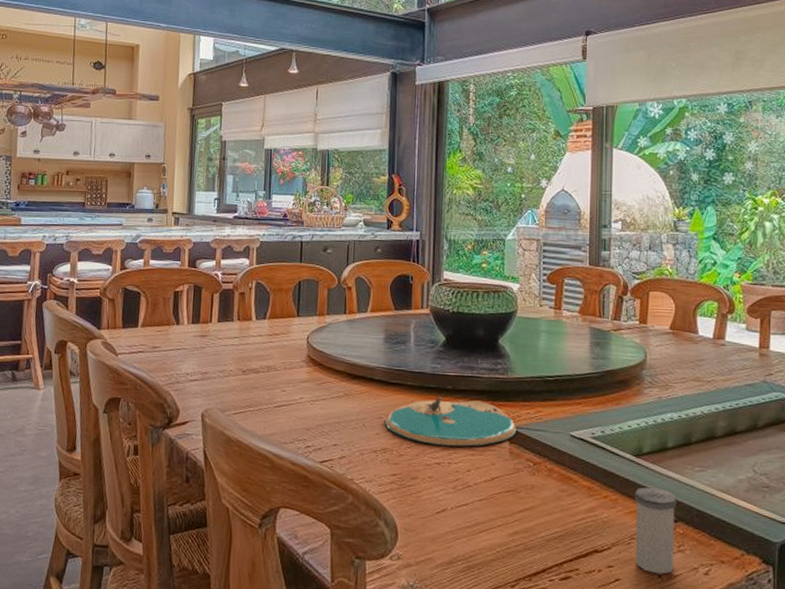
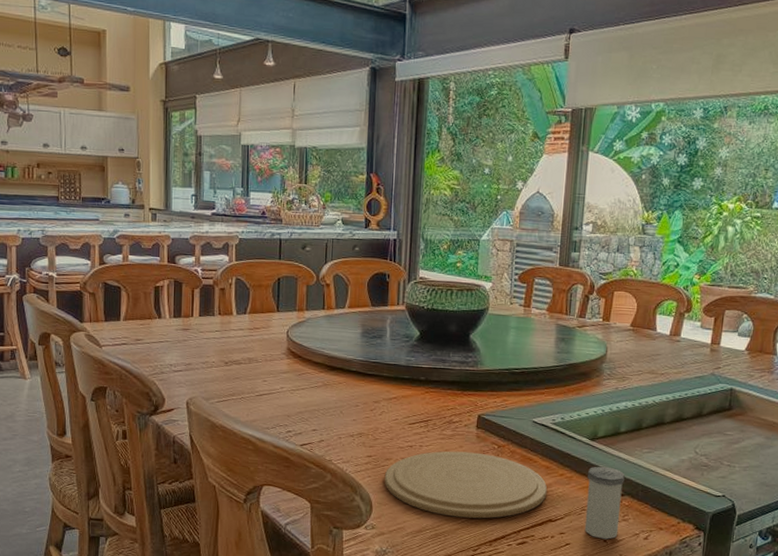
plate: present [385,397,516,447] -> none [362,387,483,432]
plate: none [410,469,591,549] -> present [384,451,548,519]

